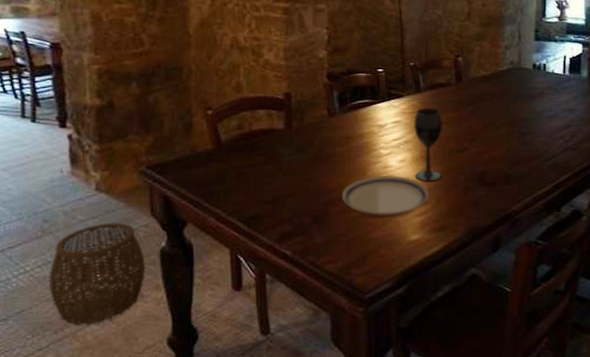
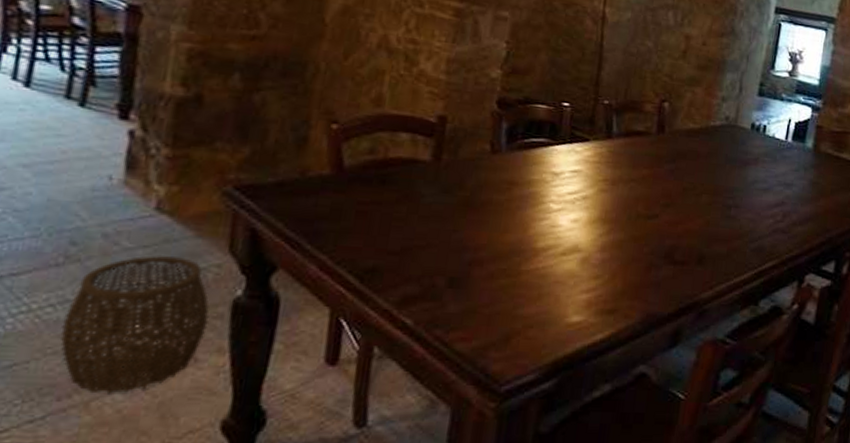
plate: present [341,174,429,219] -> none [491,235,603,292]
wine glass: present [414,107,443,182] -> none [588,158,633,251]

